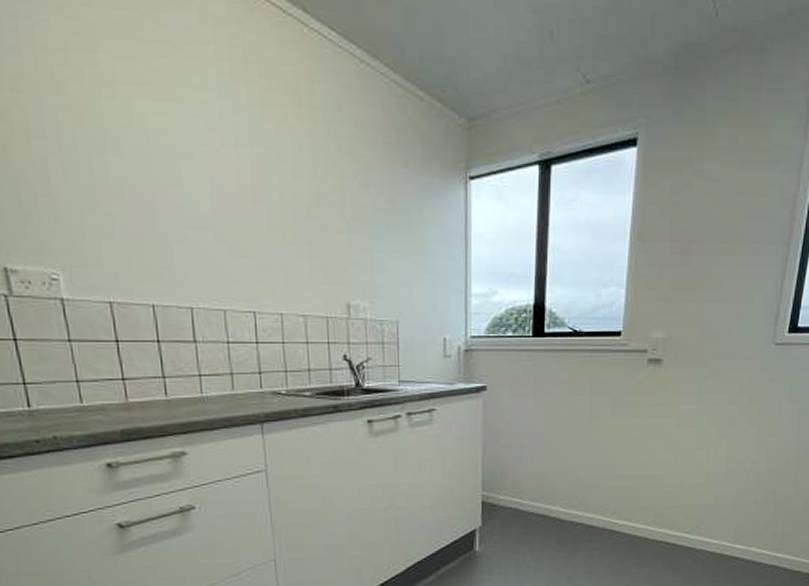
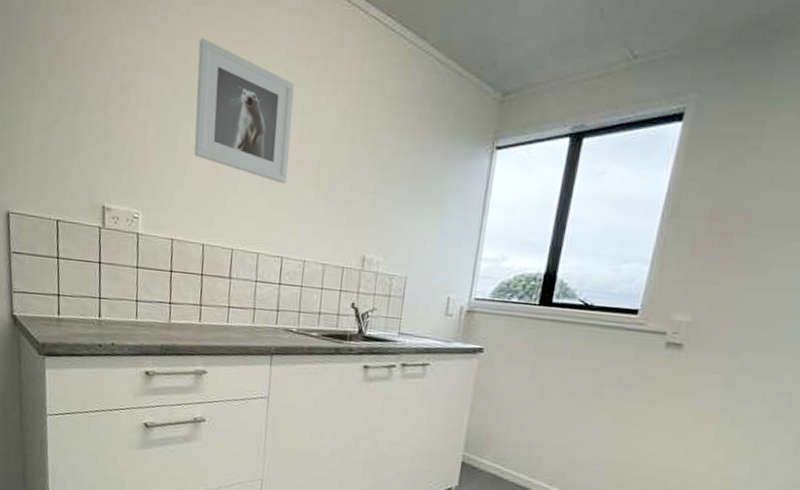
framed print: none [99,50,245,228] -> present [194,38,295,184]

